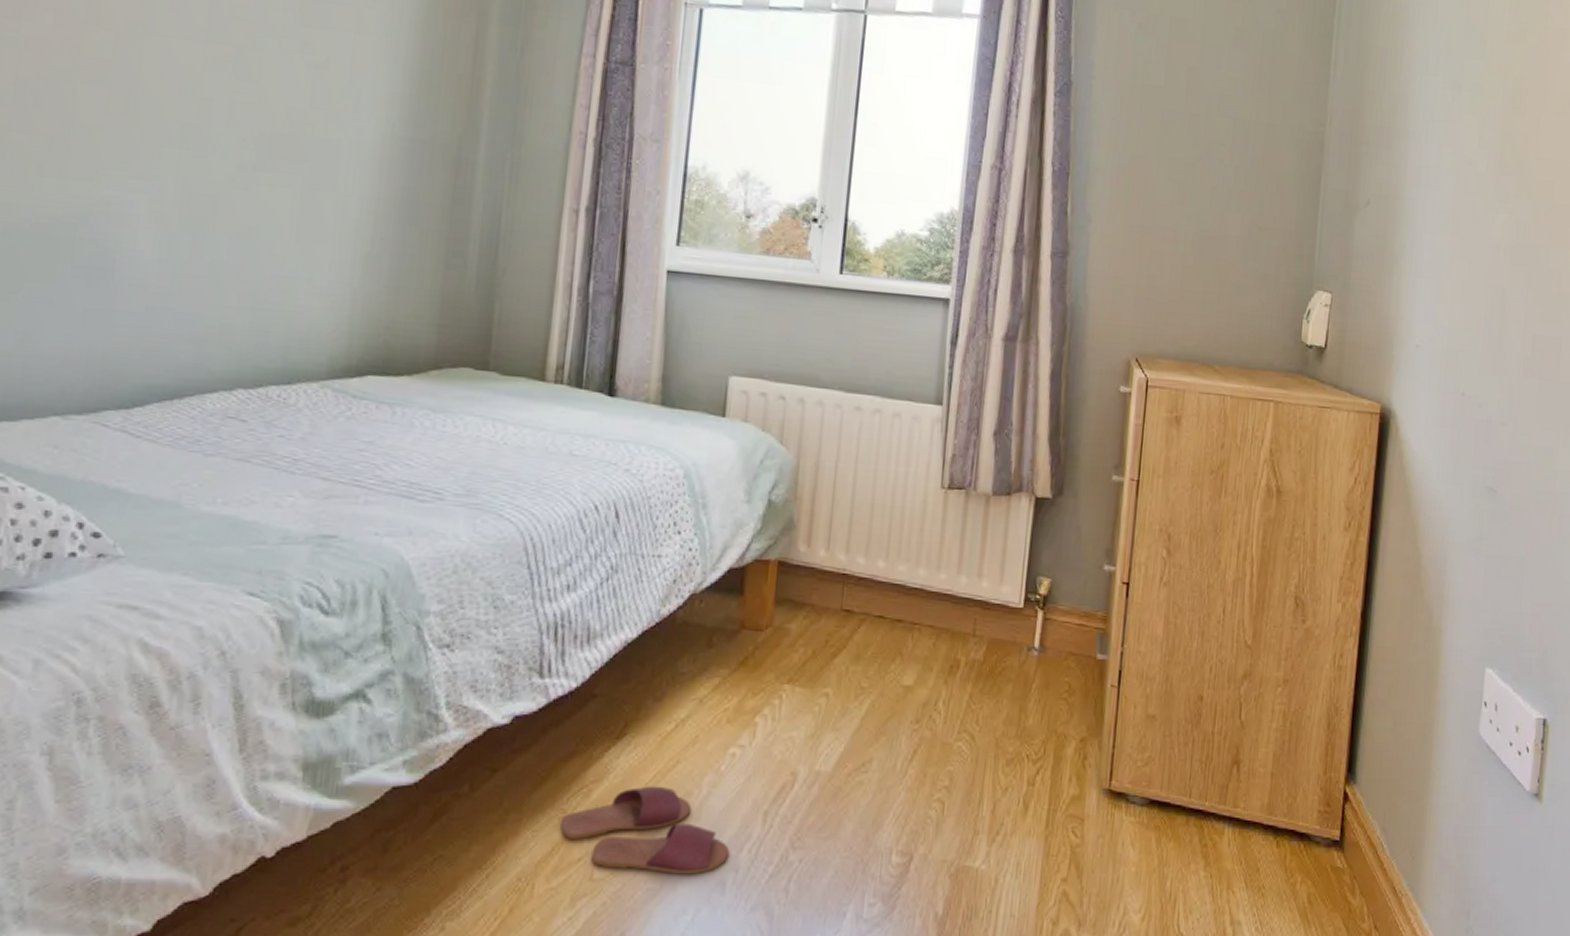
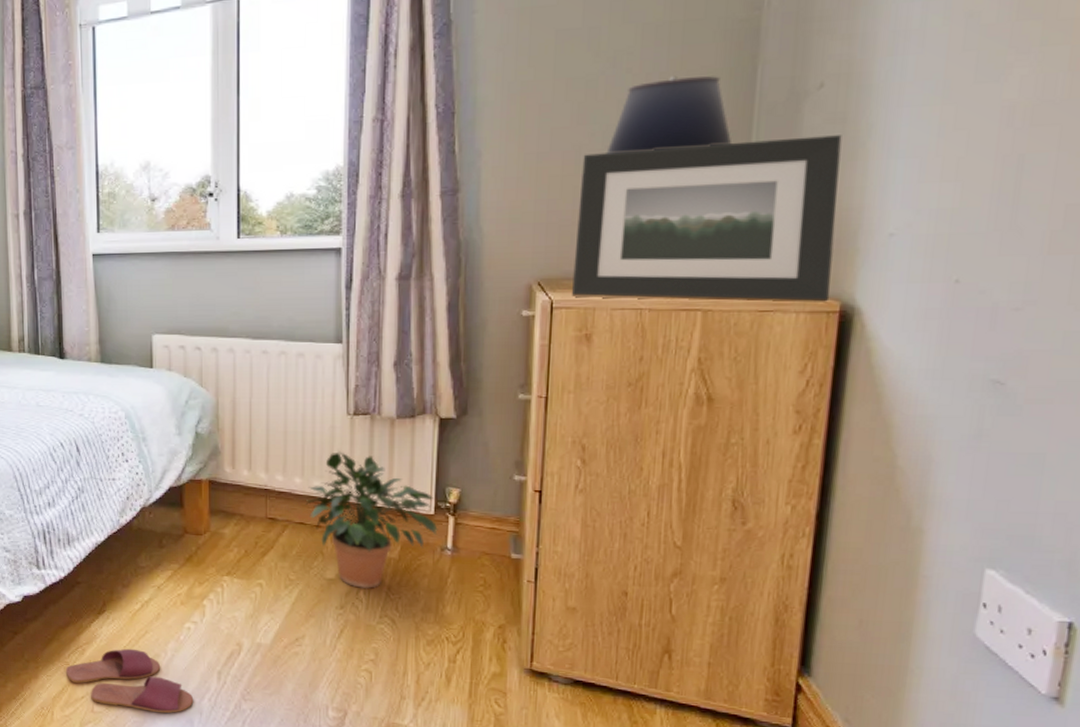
potted plant: none [887,529,1026,699] -> present [305,450,438,590]
picture frame: none [1165,234,1383,403] -> present [572,135,842,303]
table lamp: none [1200,172,1301,245] -> present [606,75,733,154]

